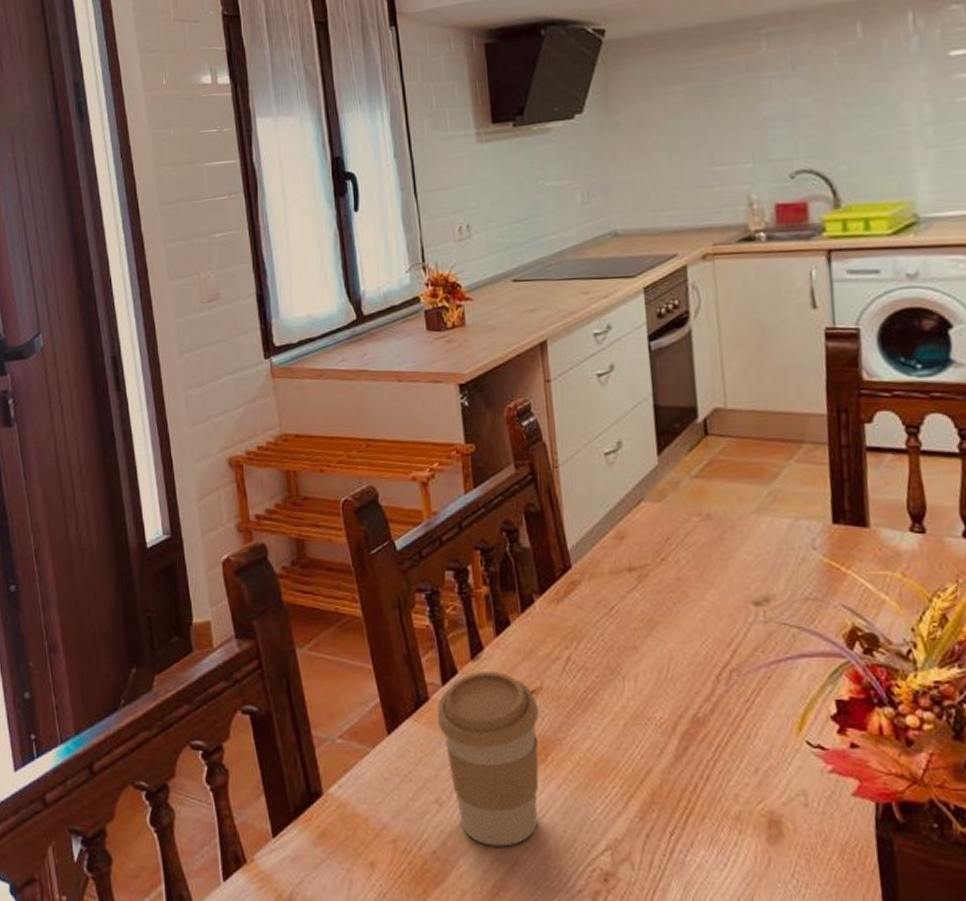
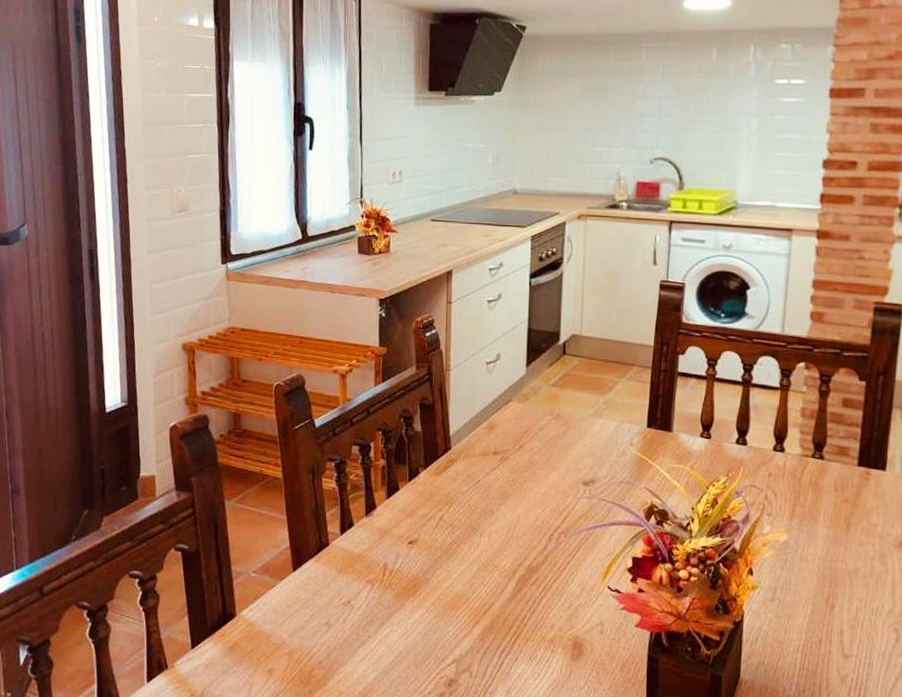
coffee cup: present [436,670,539,847] -> none [333,525,414,659]

